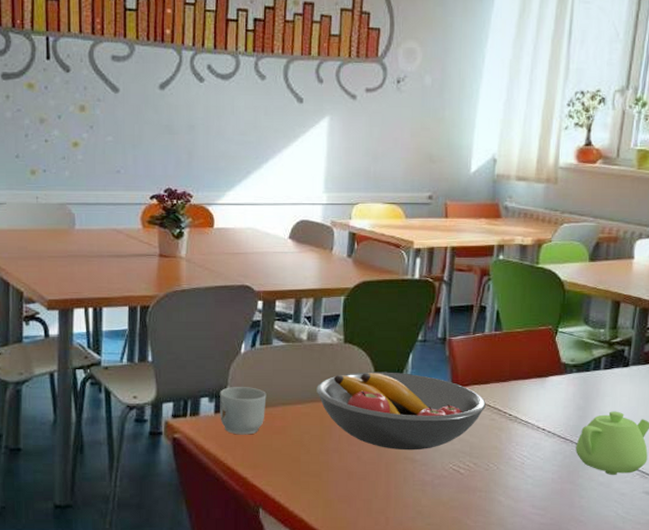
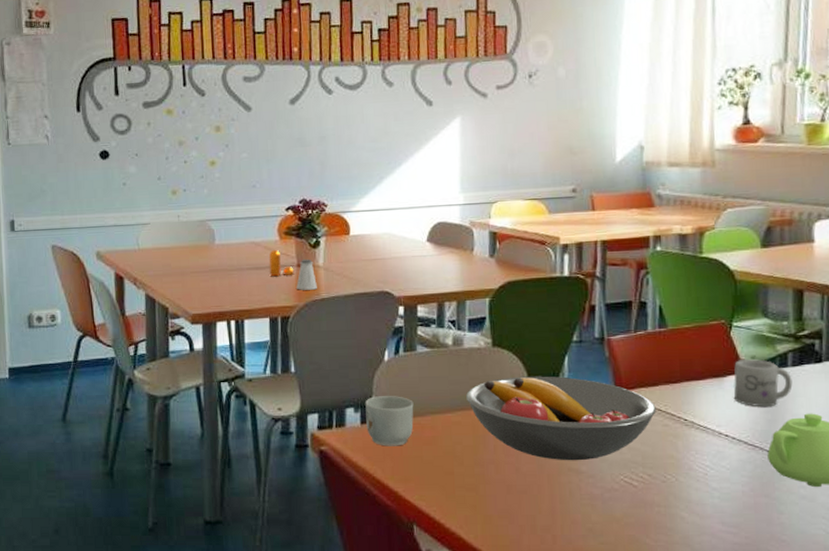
pepper shaker: none [130,238,156,266] -> present [268,249,295,277]
saltshaker: none [157,249,178,280] -> present [296,258,317,290]
mug: none [552,362,603,405] -> present [733,359,793,407]

